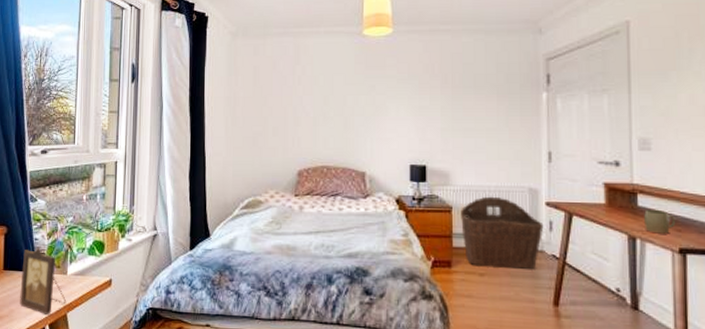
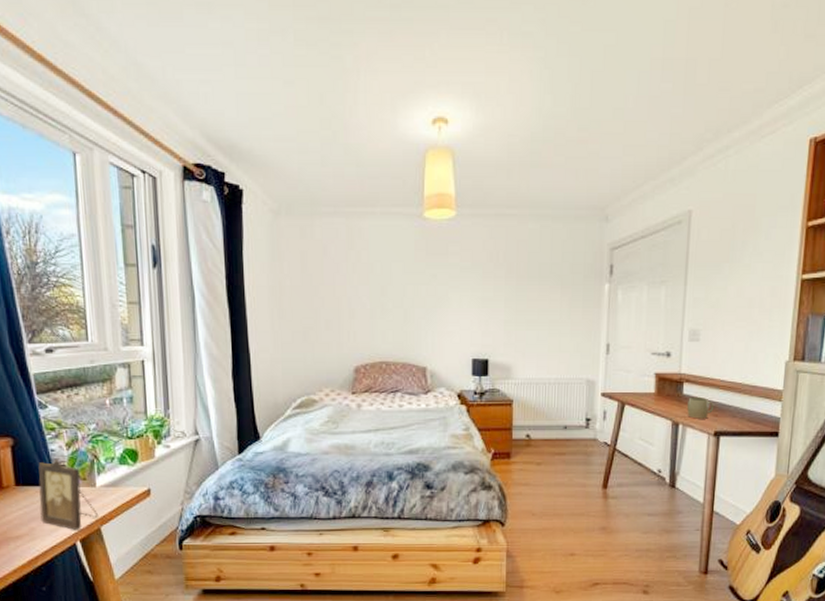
wicker basket: present [460,196,544,269] -> none [520,388,598,456]

